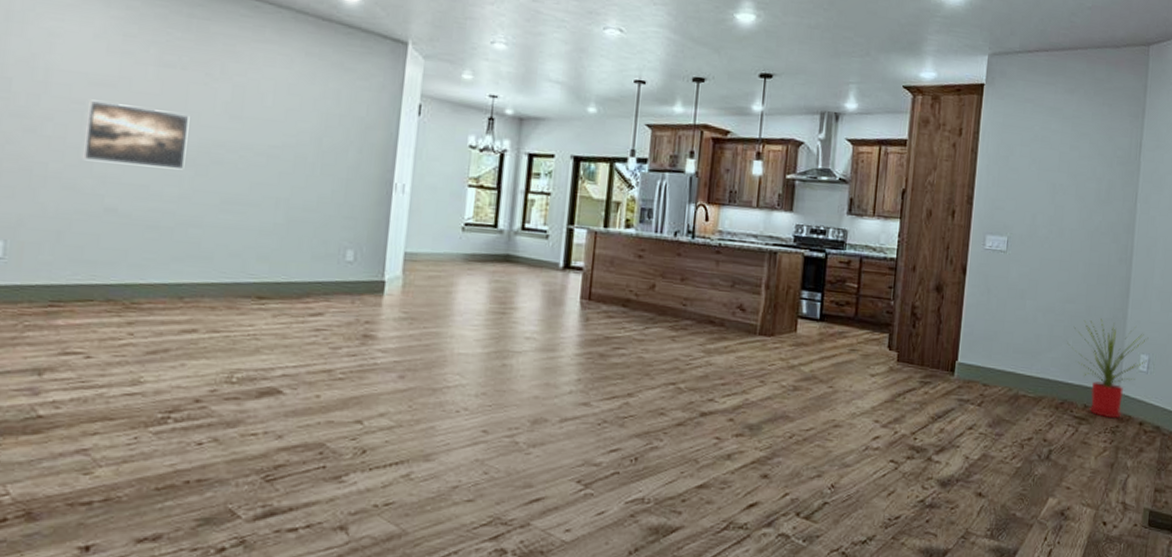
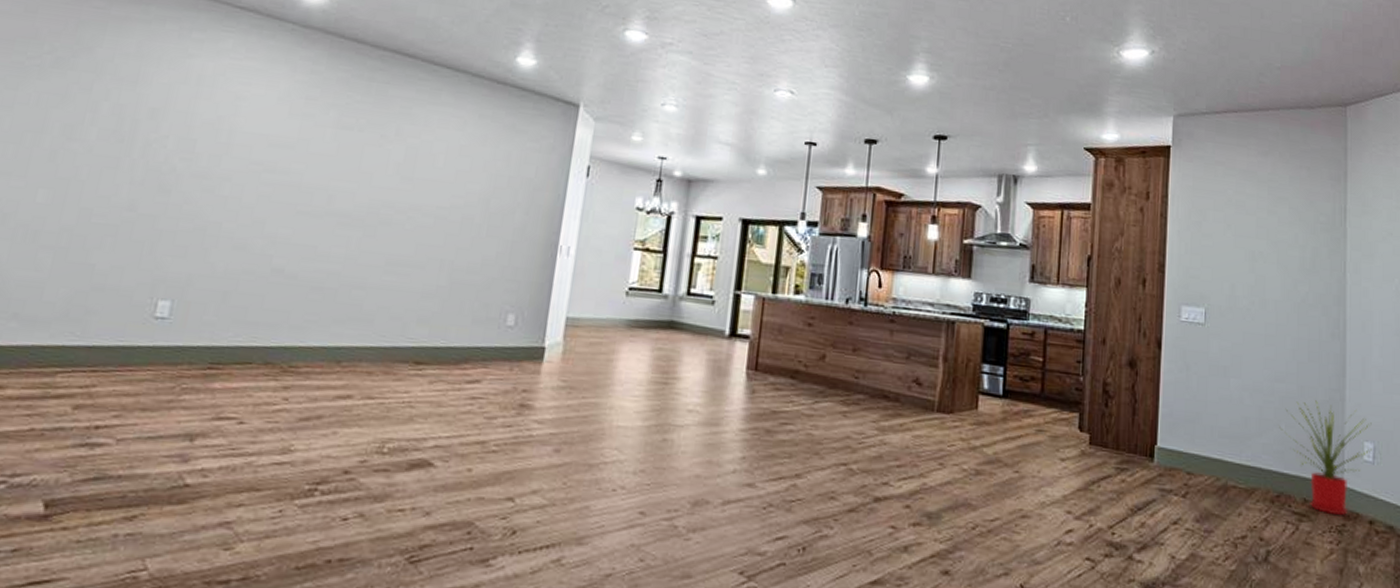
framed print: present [83,99,190,170] -> none [256,160,363,231]

